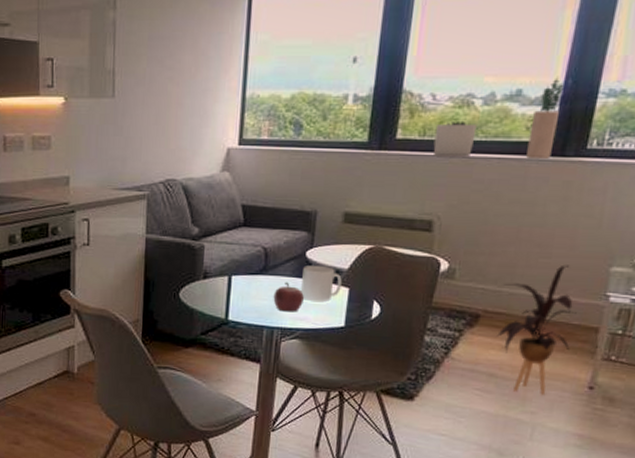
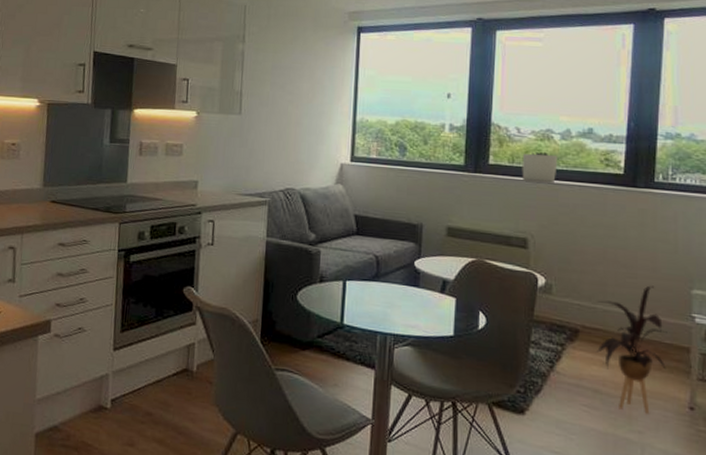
fruit: present [273,281,305,312] -> none [385,289,415,319]
mug: present [300,266,342,303] -> none [410,274,449,312]
vase: present [526,76,564,160] -> none [603,119,627,190]

